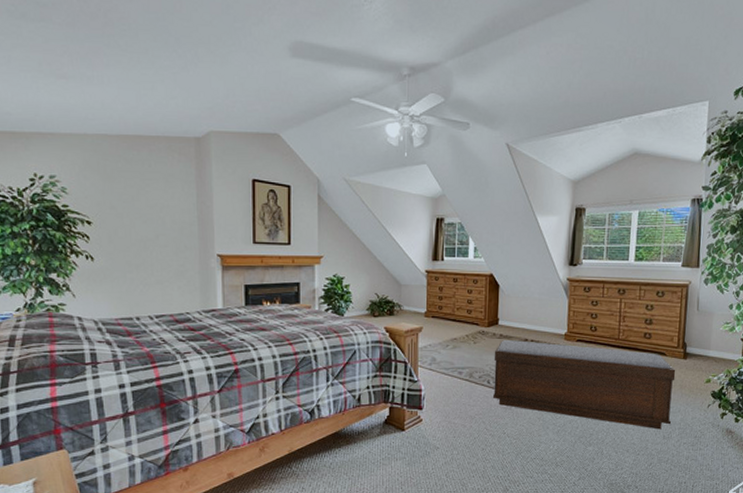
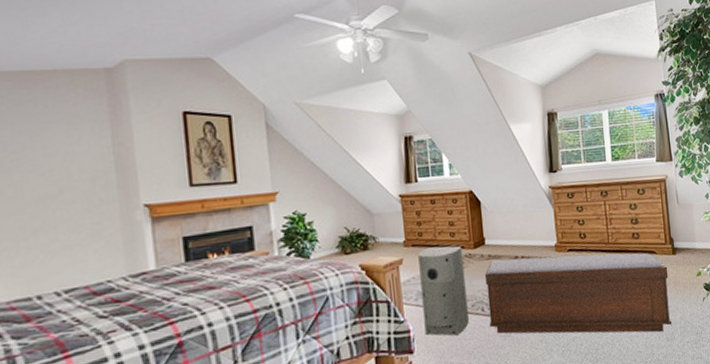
air purifier: none [435,320,477,401] -> present [418,245,469,336]

